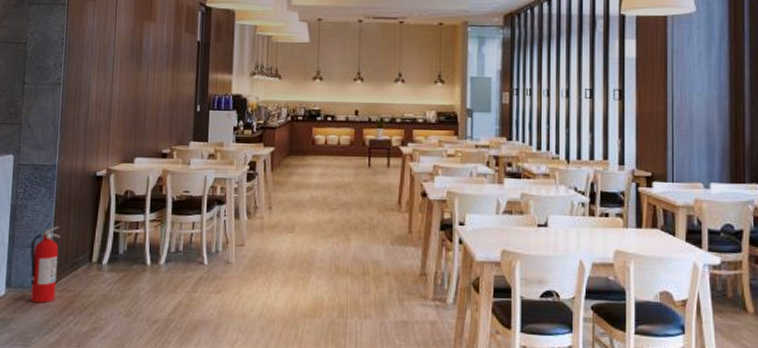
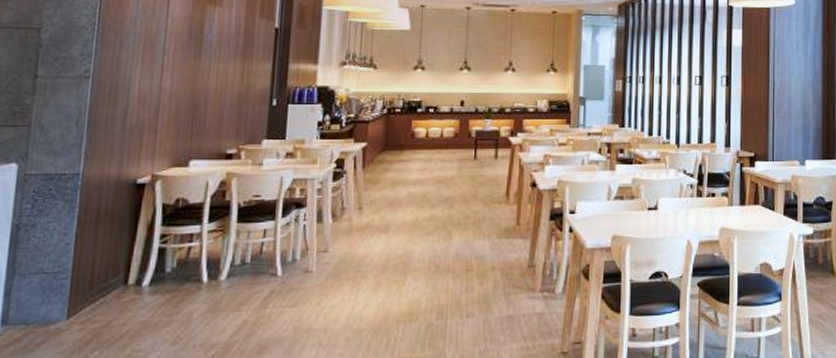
fire extinguisher: present [30,226,61,303] -> none [37,246,84,341]

